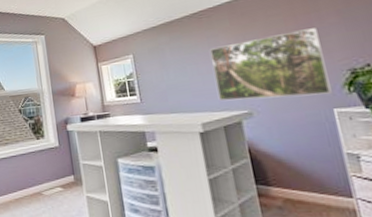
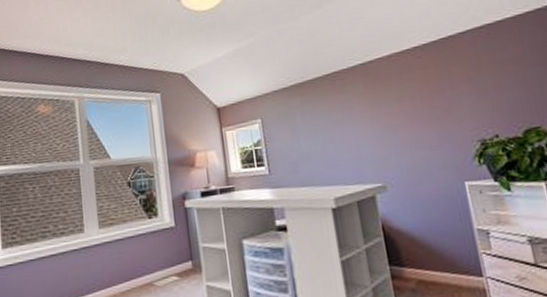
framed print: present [210,28,332,101] -> none [343,95,463,173]

